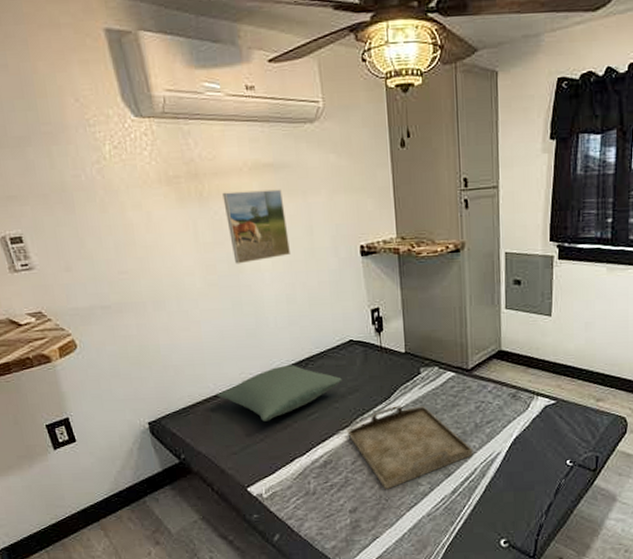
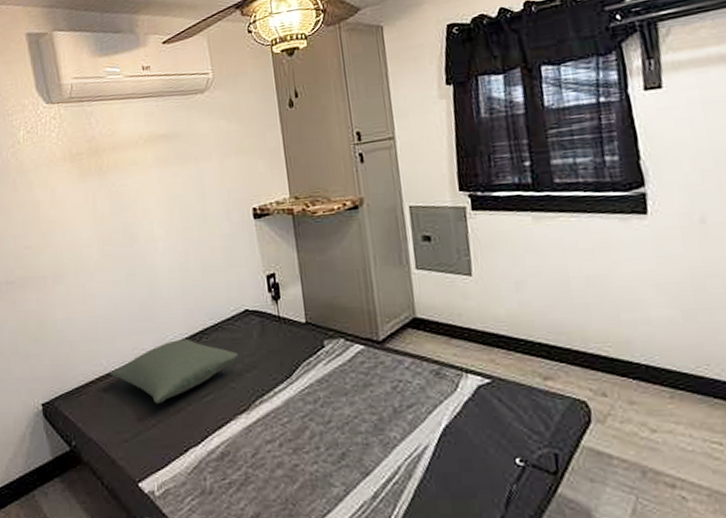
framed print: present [222,189,292,264] -> none [120,158,184,234]
serving tray: present [347,406,474,490] -> none [246,385,395,492]

